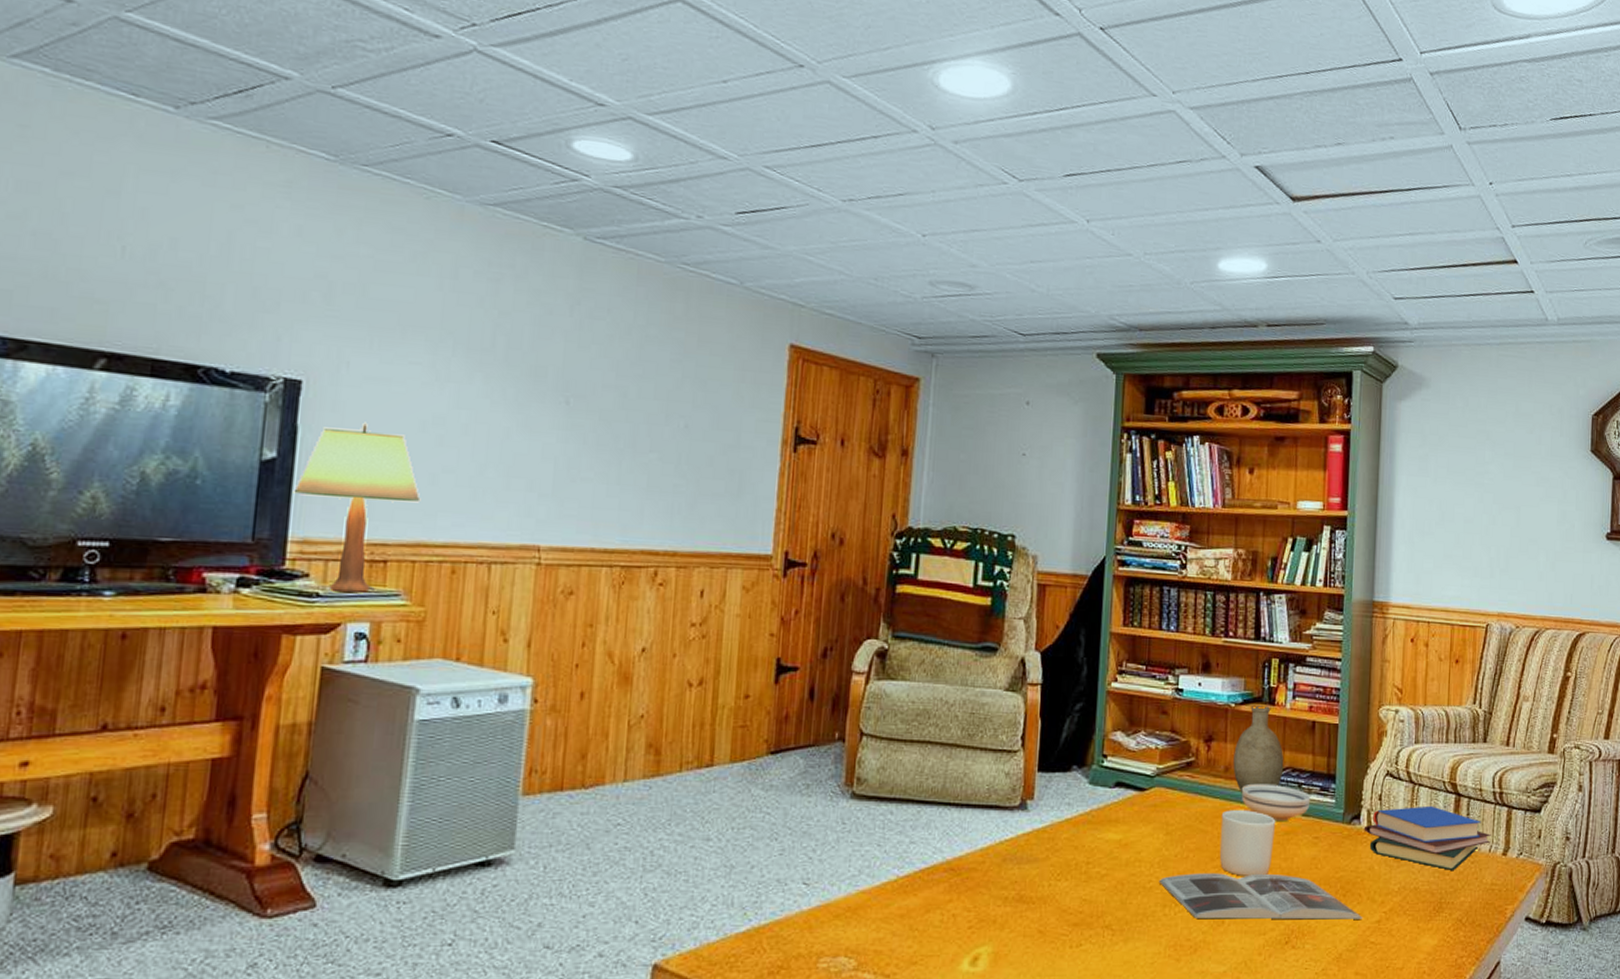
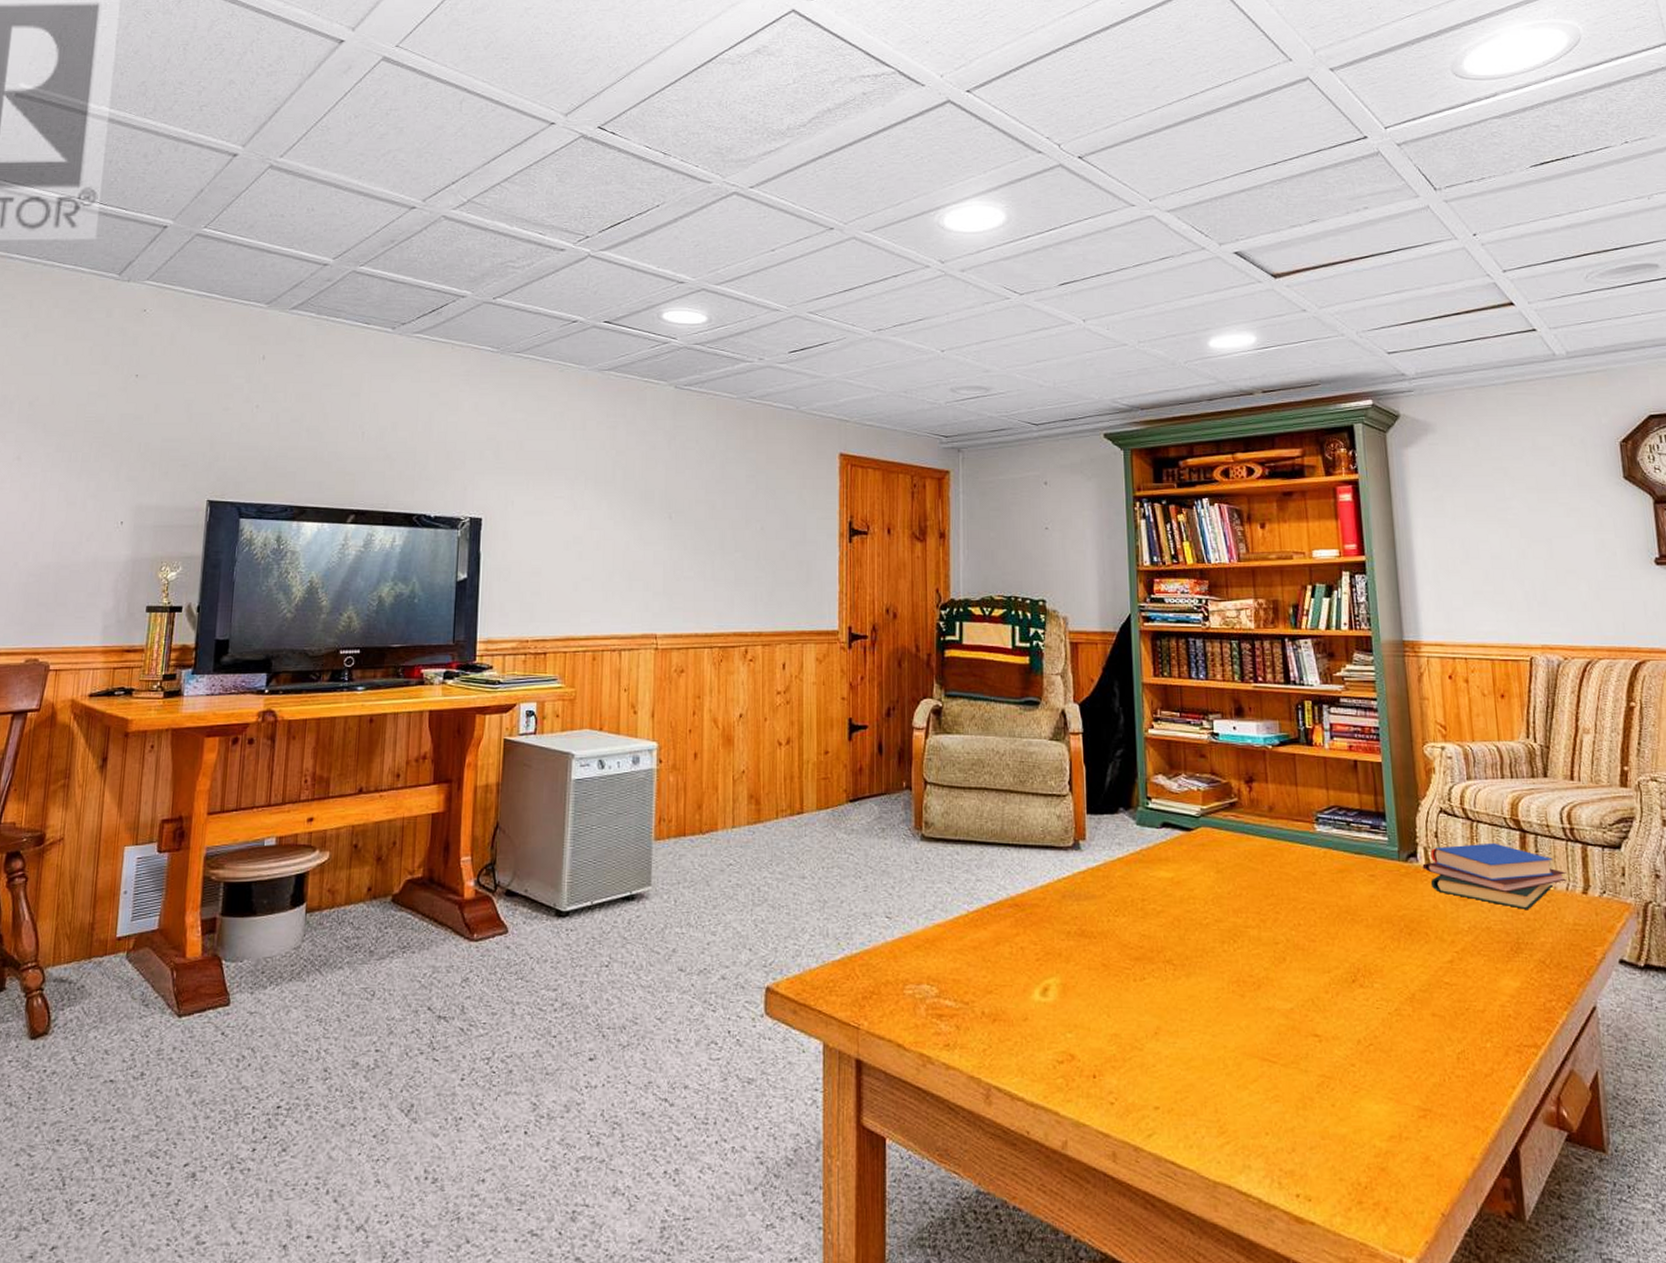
table lamp: present [295,423,421,593] -> none [480,547,568,679]
magazine: present [1158,873,1362,920] -> none [1214,910,1432,959]
mug: present [1219,810,1276,877] -> none [1270,849,1328,915]
decorative vase: present [1233,705,1284,792] -> none [1276,747,1330,831]
bowl: present [1242,783,1311,822] -> none [1289,822,1362,860]

